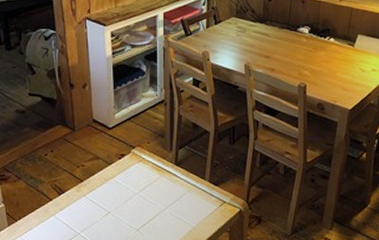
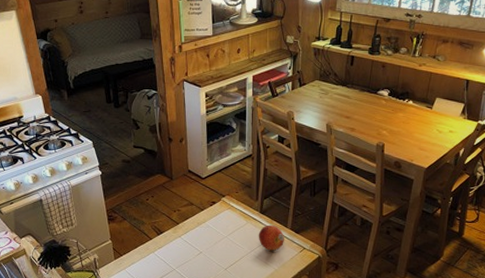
fruit: none [173,177,202,207] -> present [258,225,284,251]

